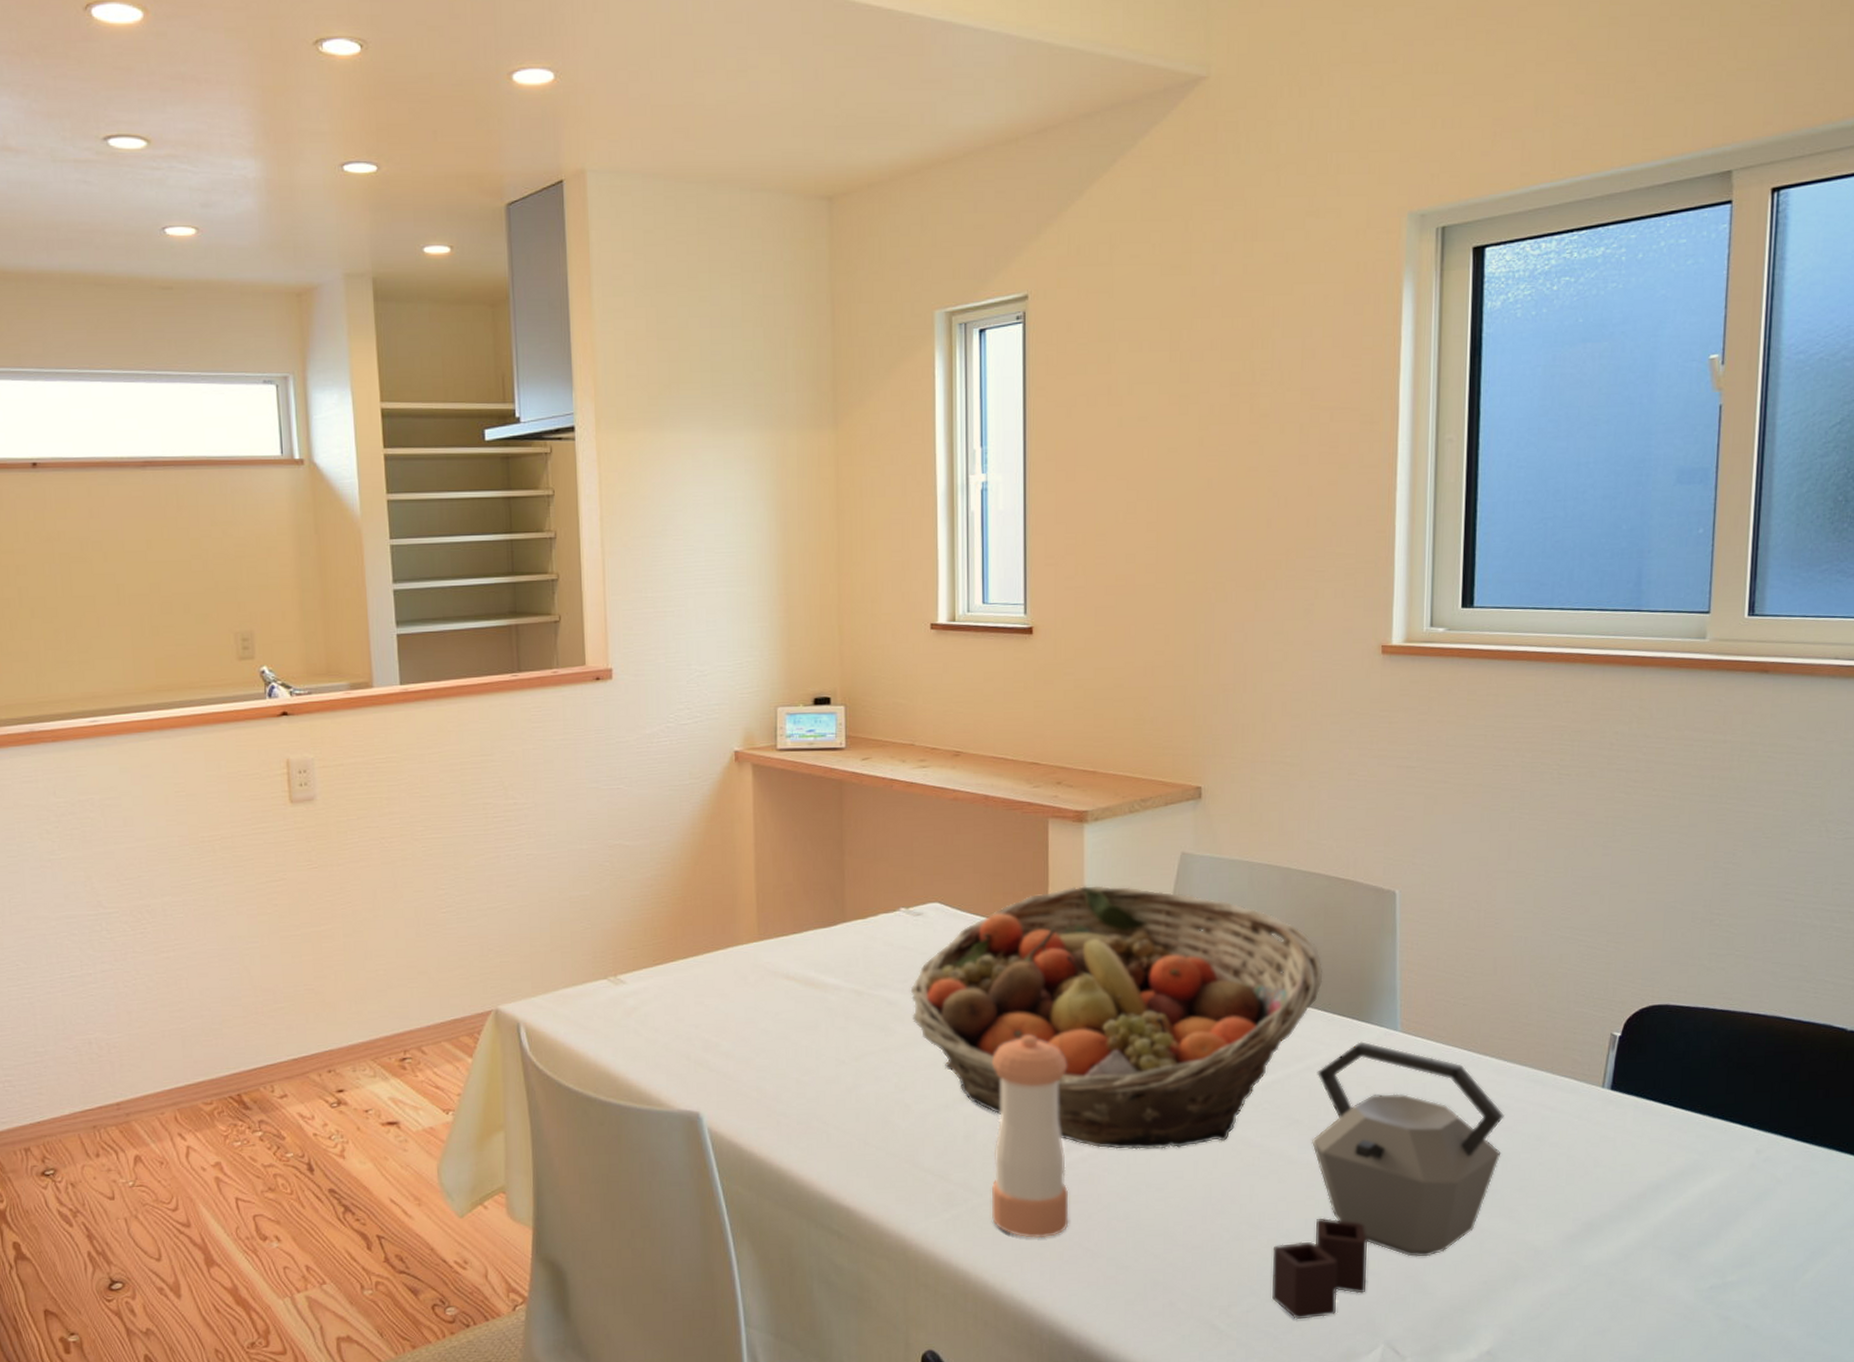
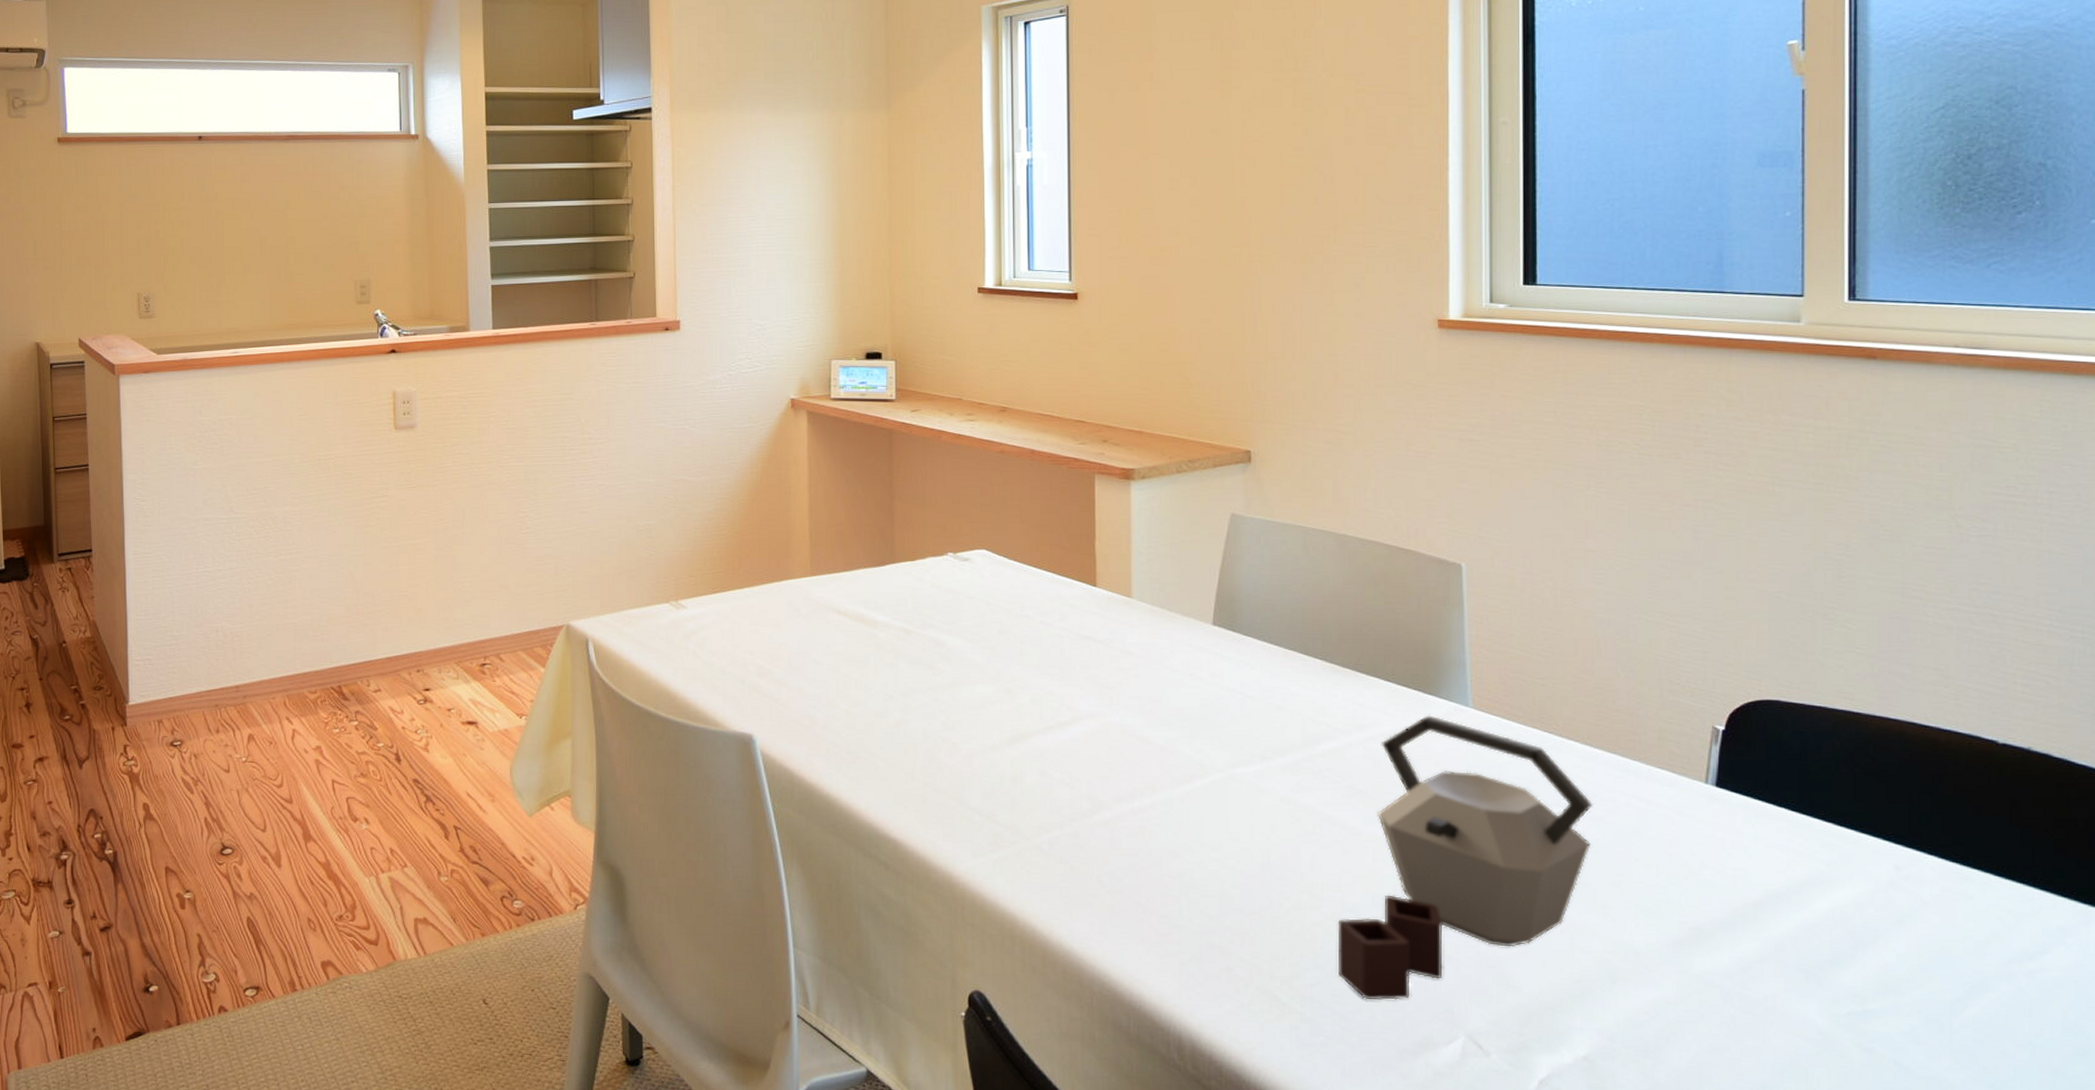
fruit basket: present [910,885,1323,1150] -> none [957,540,1385,809]
pepper shaker: present [991,1034,1069,1239] -> none [1039,683,1119,889]

